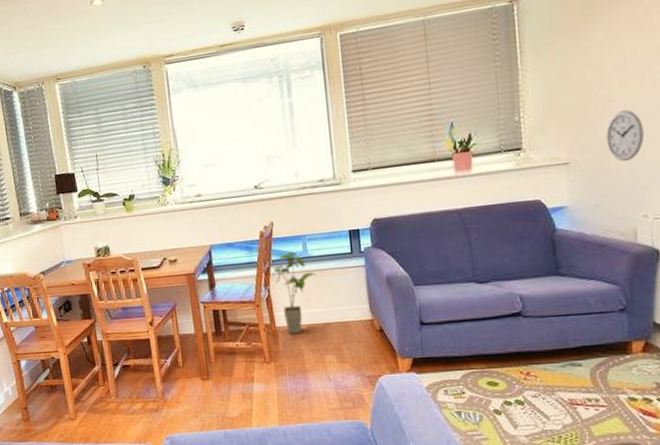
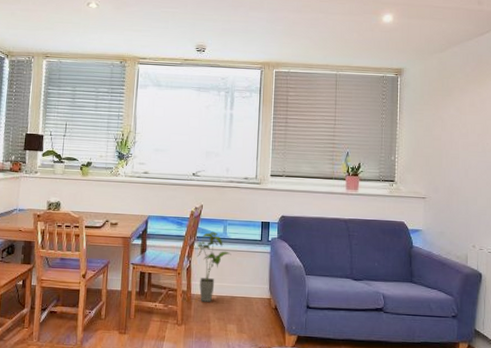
wall clock: present [605,110,644,162] -> none [451,166,476,204]

